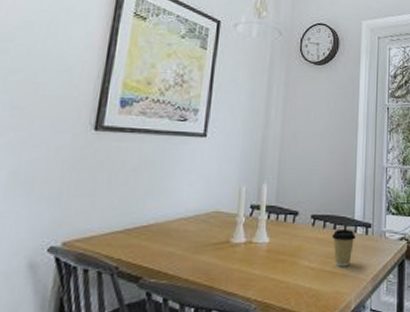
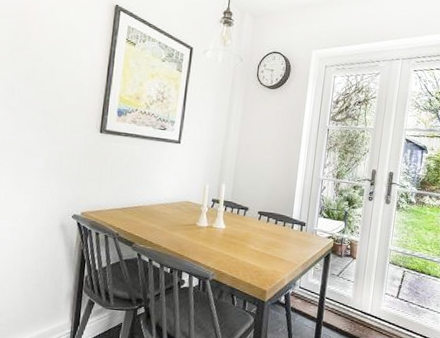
coffee cup: present [331,230,356,267] -> none [273,225,292,253]

